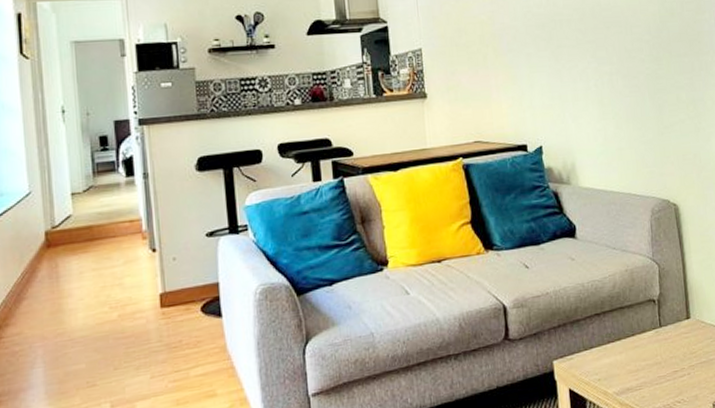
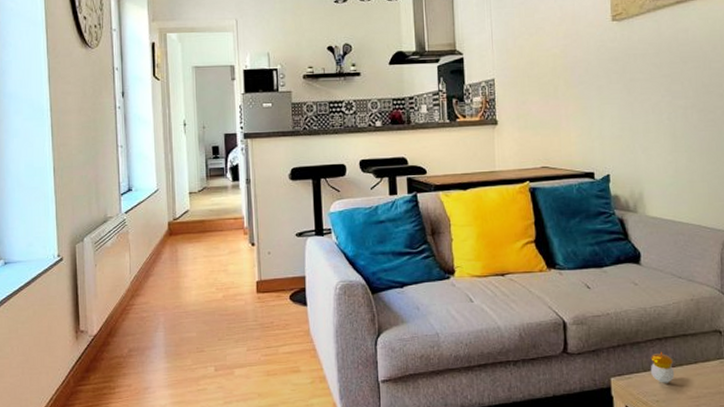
candle: none [590,327,614,361] -> present [650,351,675,383]

